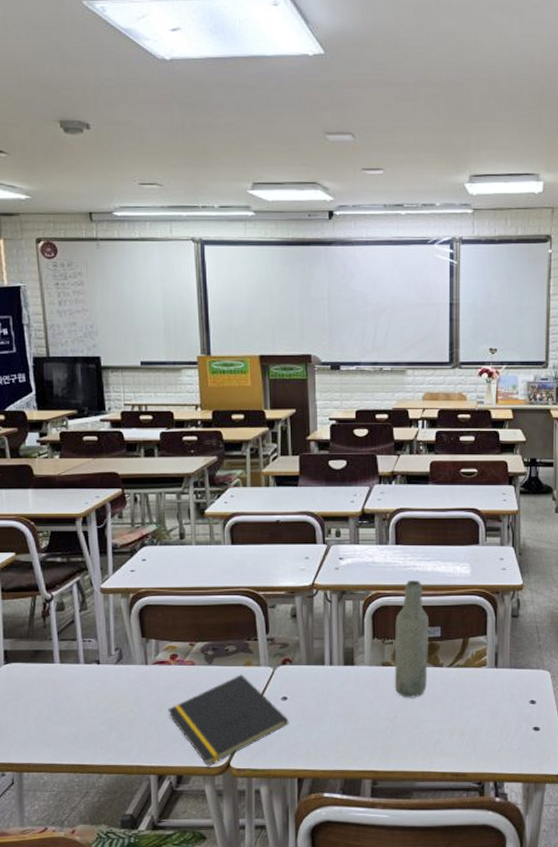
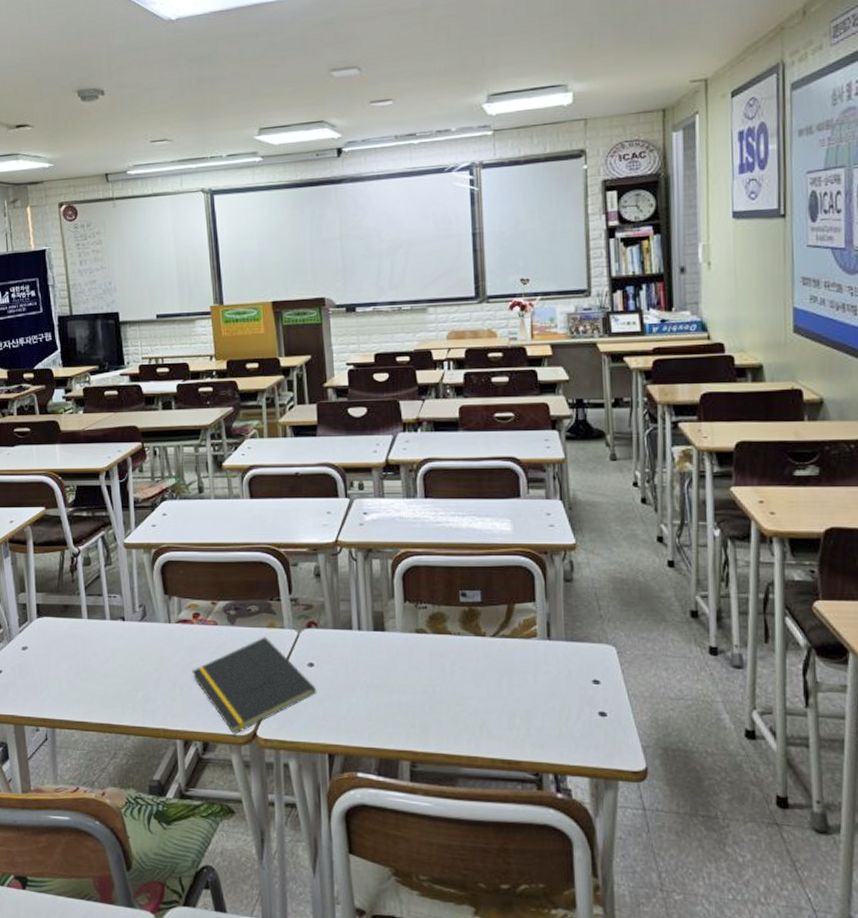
bottle: present [394,580,430,698] -> none [428,538,468,671]

